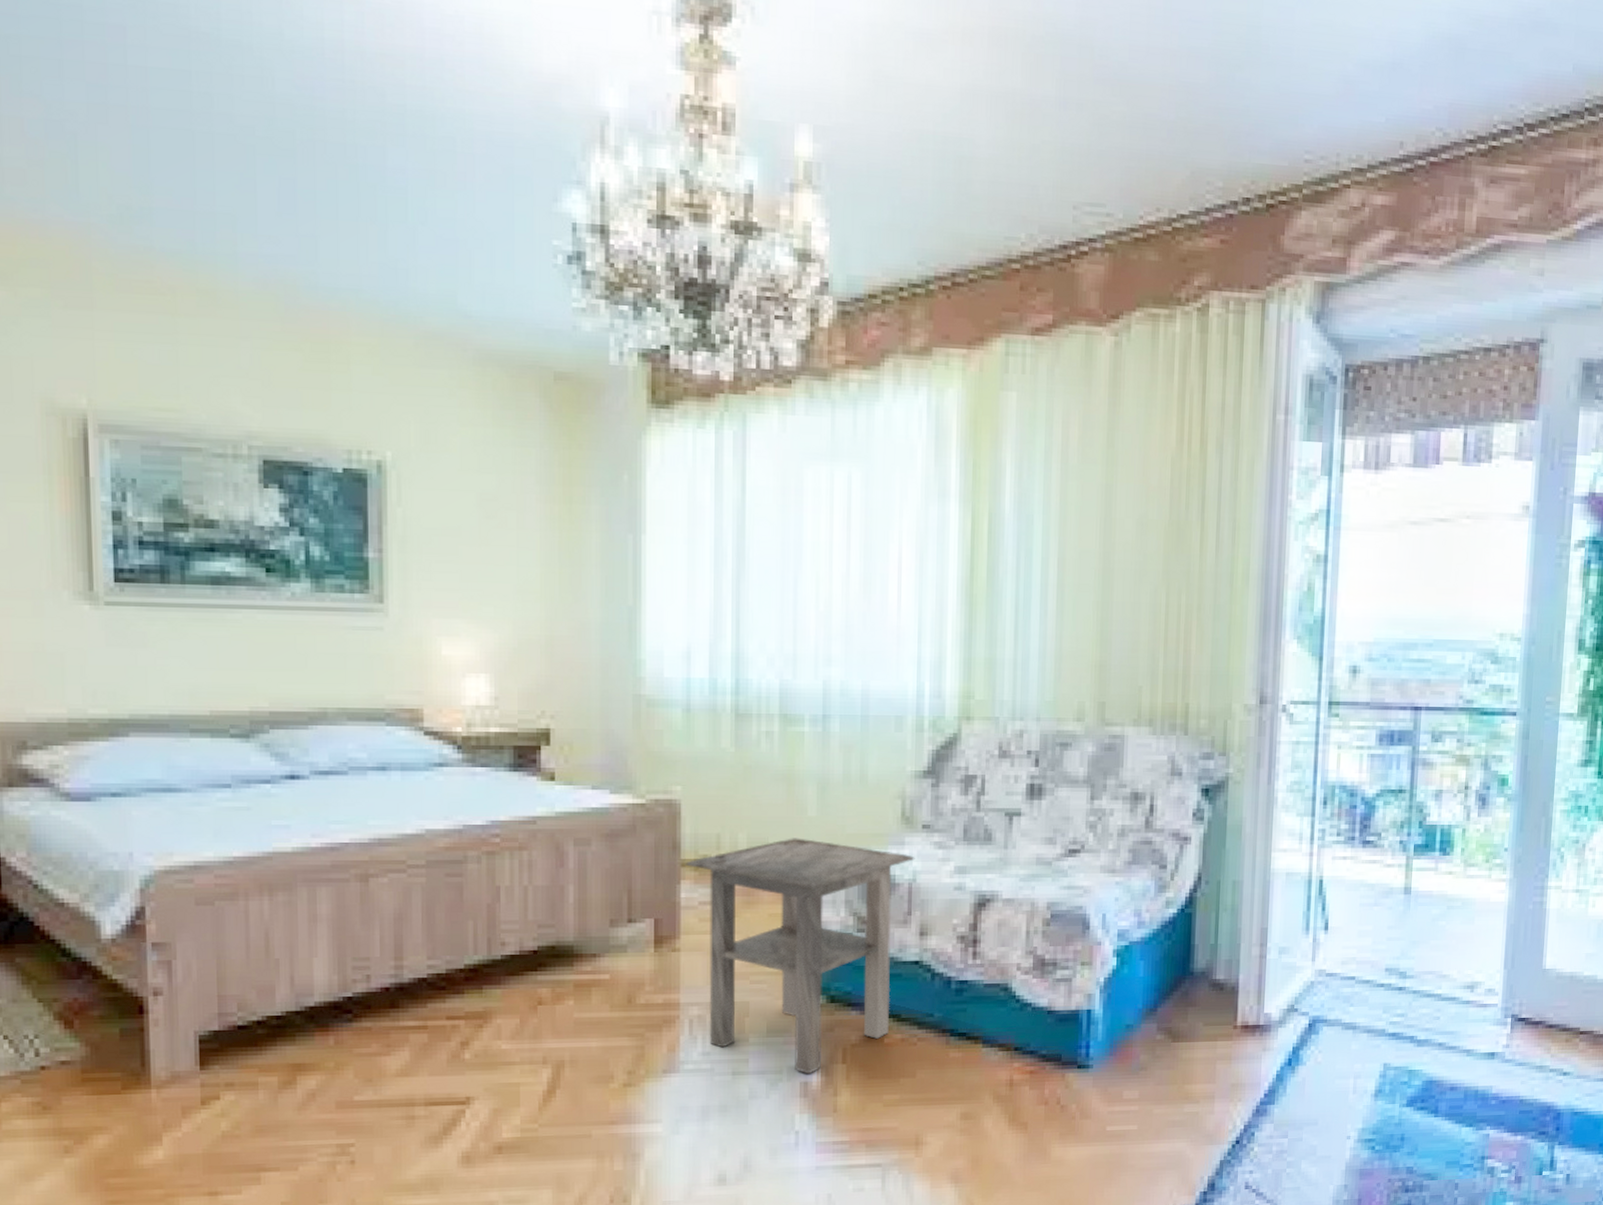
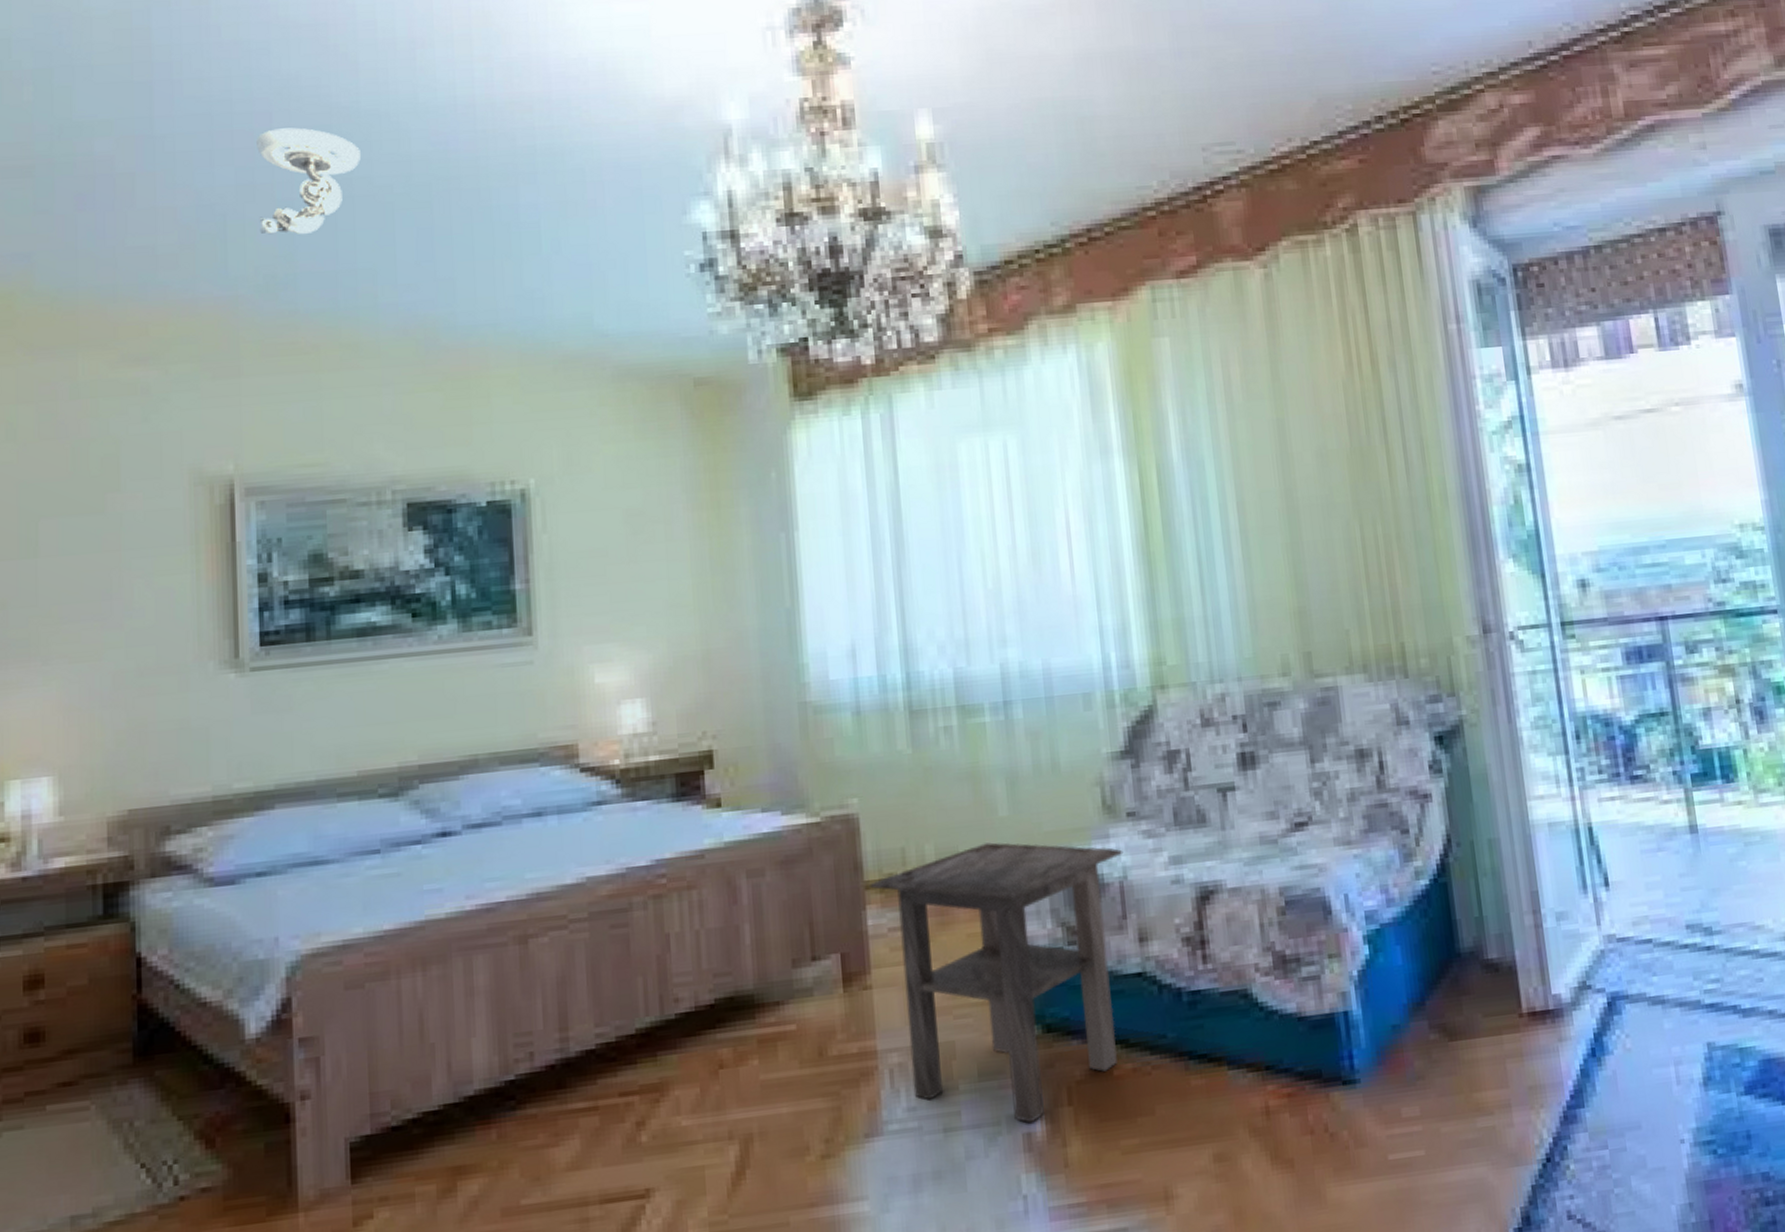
security camera: none [109,46,221,167] -> present [257,127,361,235]

